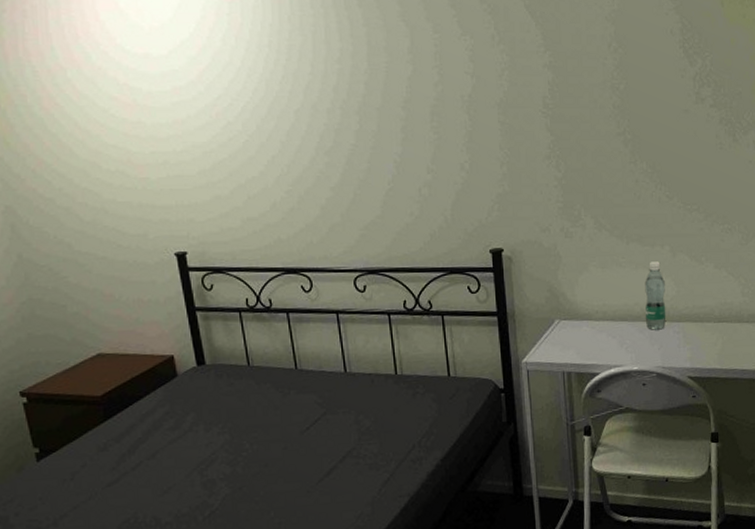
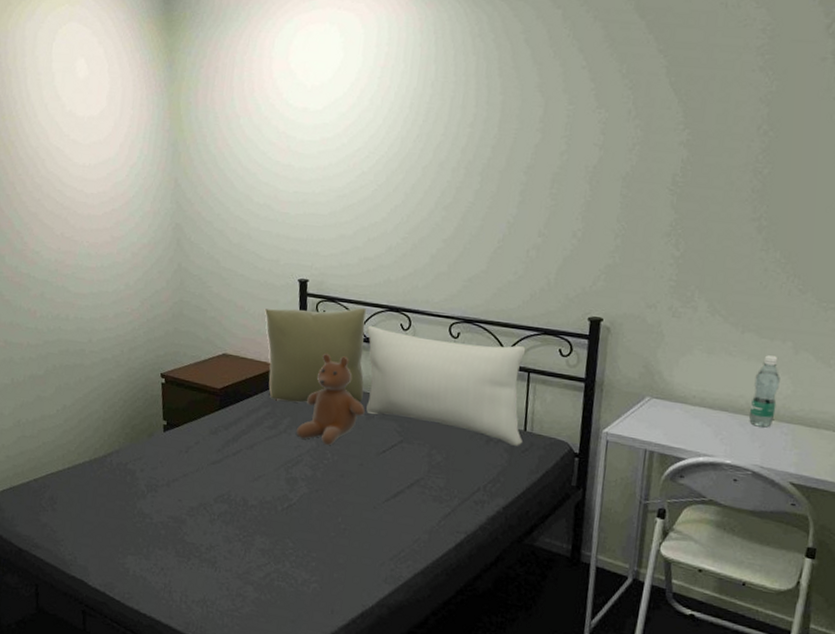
pillow: none [141,274,274,396] -> present [265,307,366,403]
teddy bear: none [203,332,279,436] -> present [296,353,365,446]
pillow: none [265,290,449,394] -> present [366,326,526,446]

